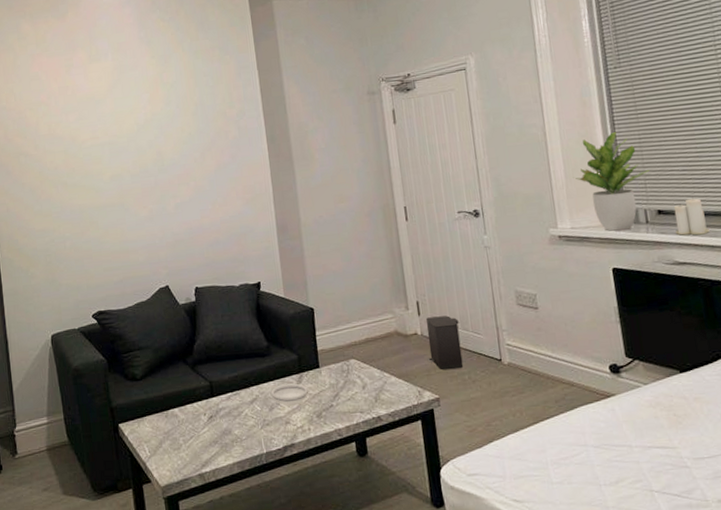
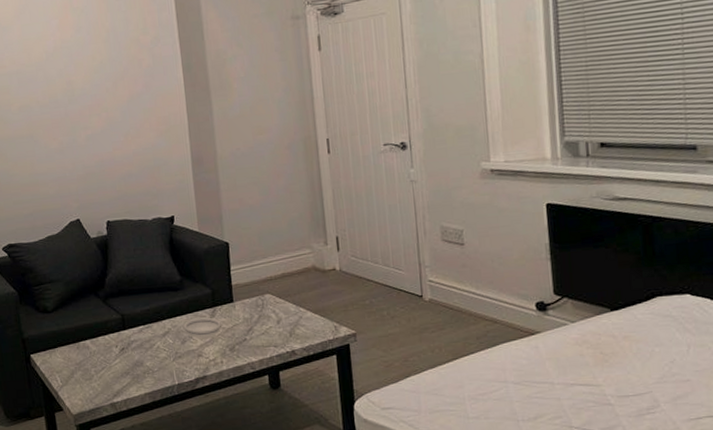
pedal bin: present [426,315,463,369] -> none [344,251,382,305]
potted plant: present [575,132,650,231] -> none [513,59,595,165]
candle: present [673,196,710,236] -> none [617,127,656,170]

